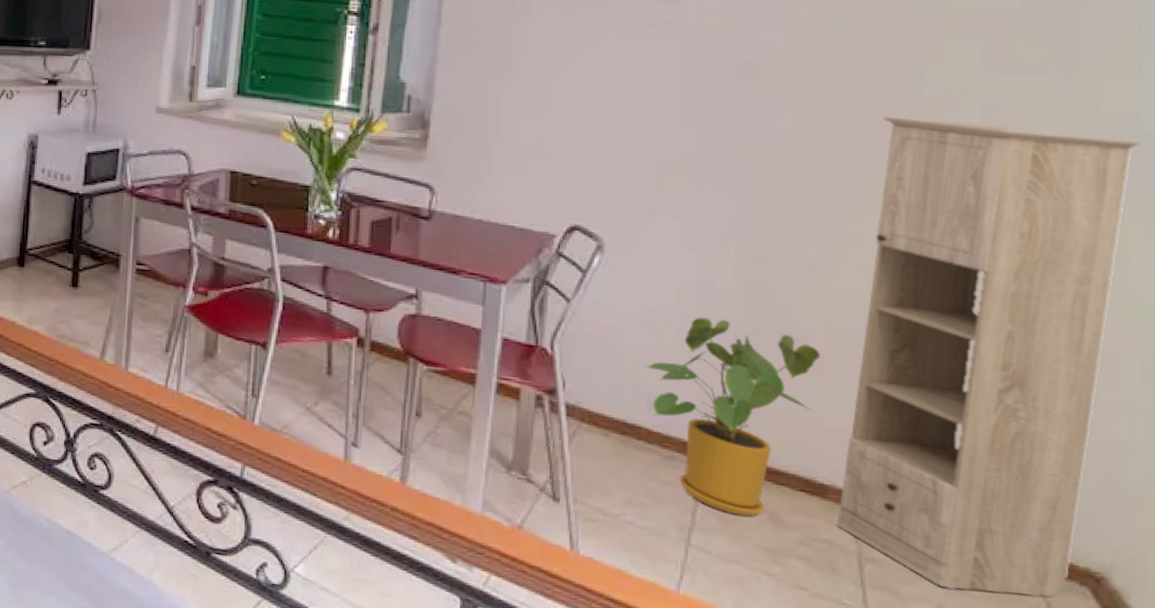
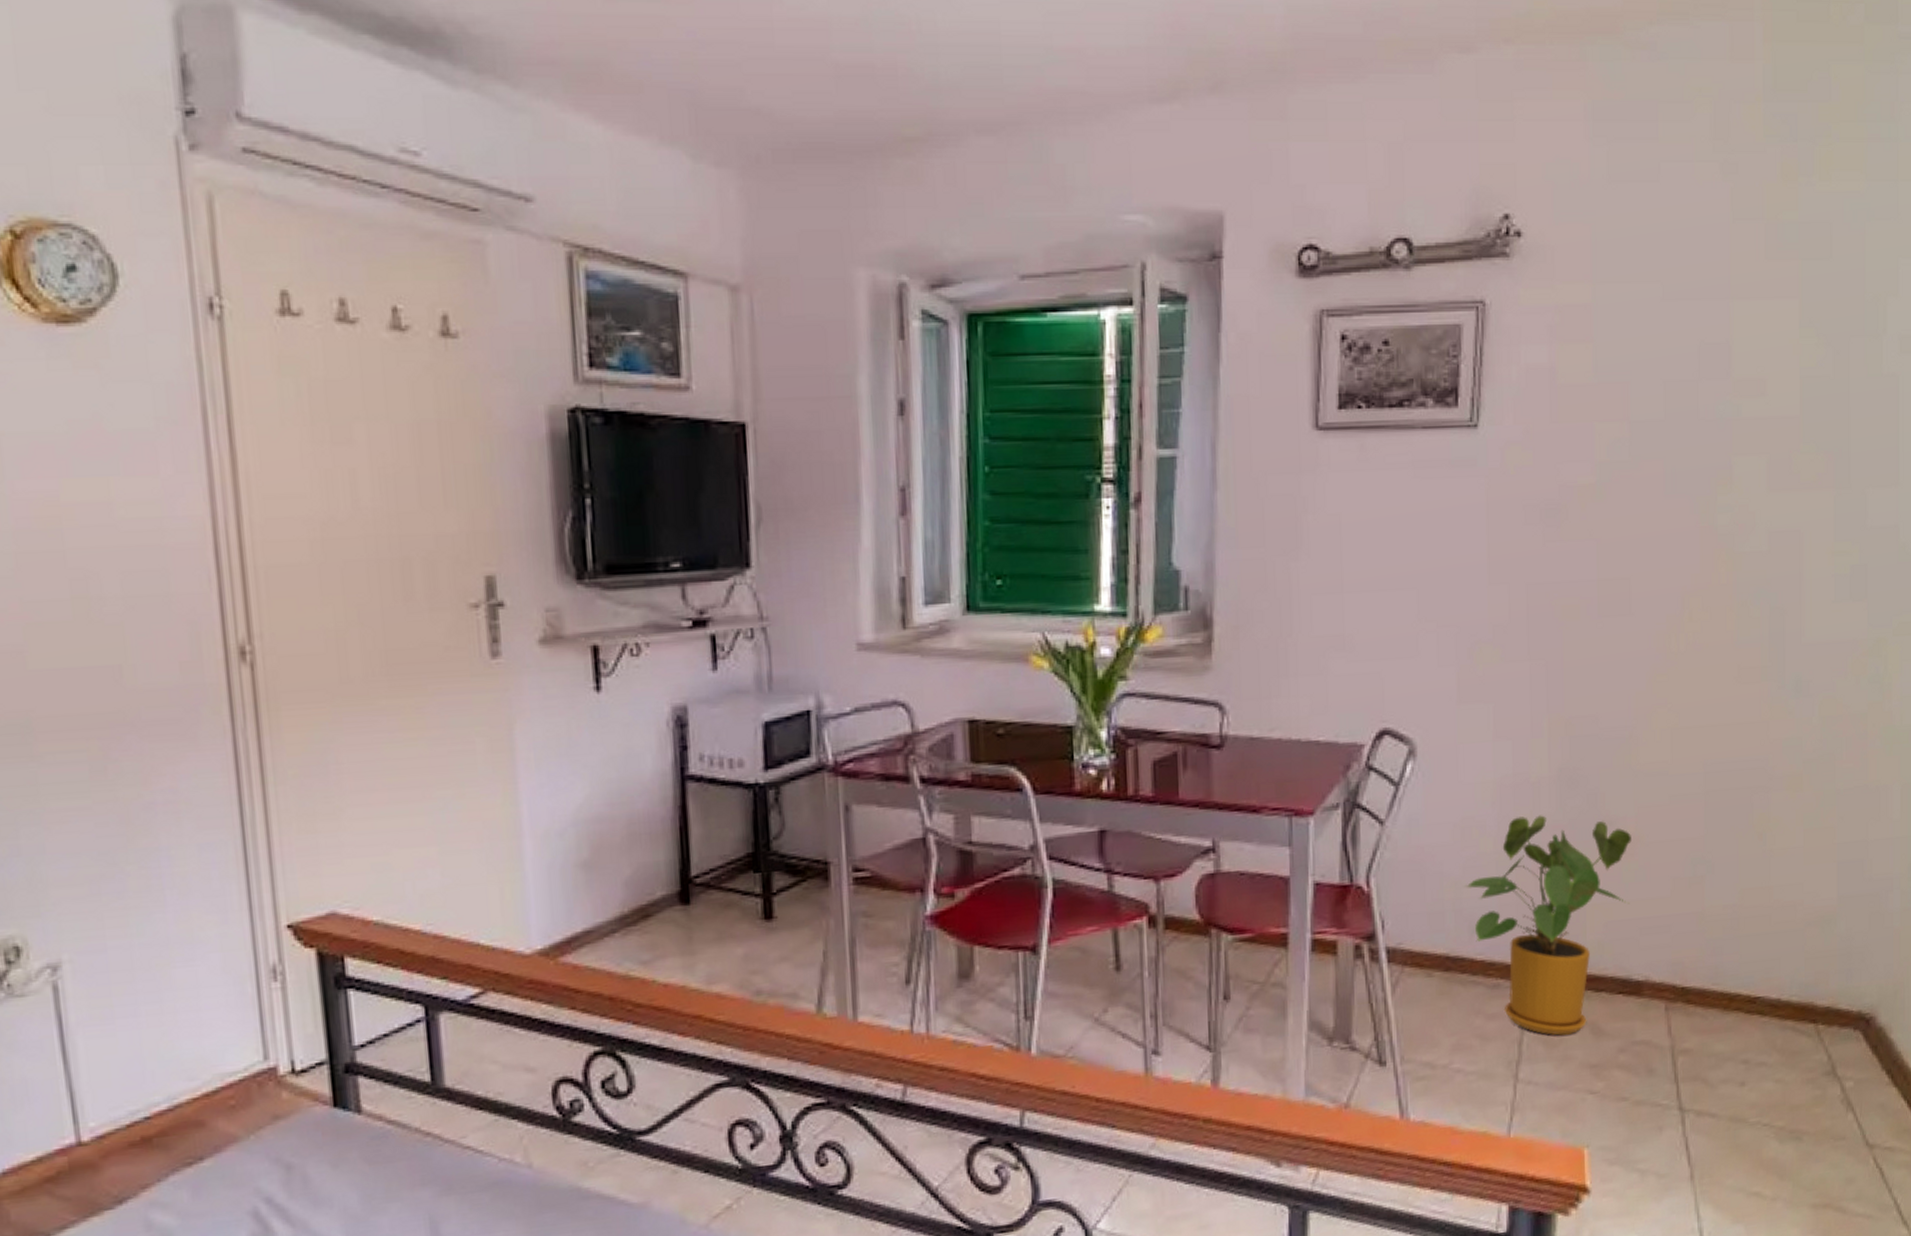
storage cabinet: present [836,116,1140,598] -> none [1652,552,1898,1064]

